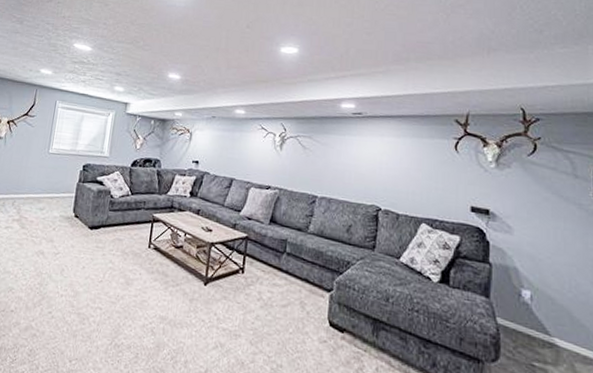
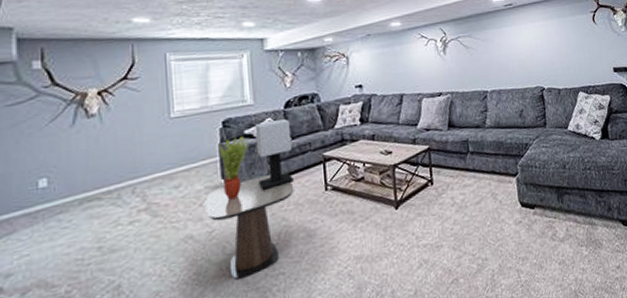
side table: none [56,218,125,301] -> present [205,175,294,280]
potted plant: none [72,181,99,232] -> present [218,135,250,200]
table lamp: none [98,173,134,233] -> present [255,119,294,191]

